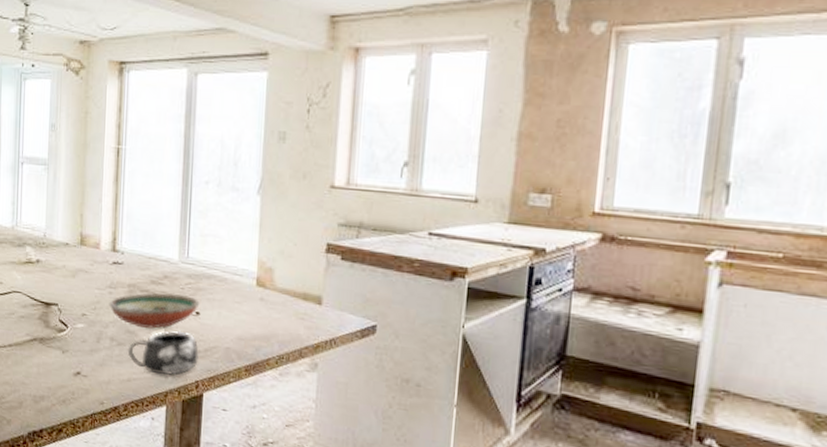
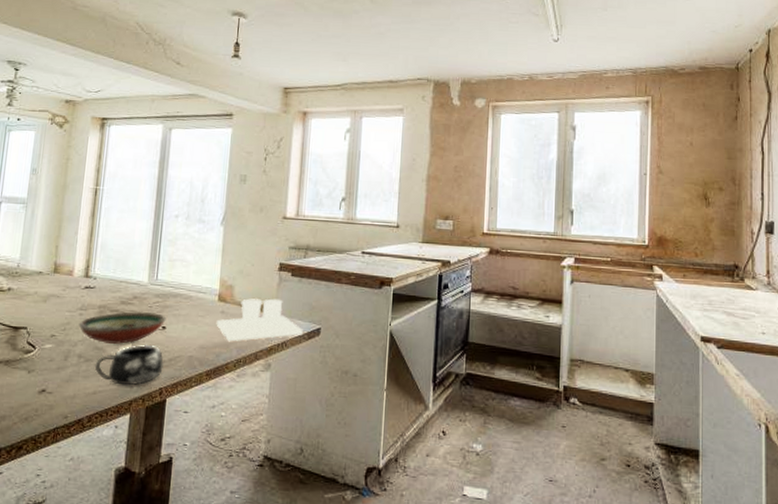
salt and pepper shaker set: none [254,284,355,335] -> present [216,298,303,342]

